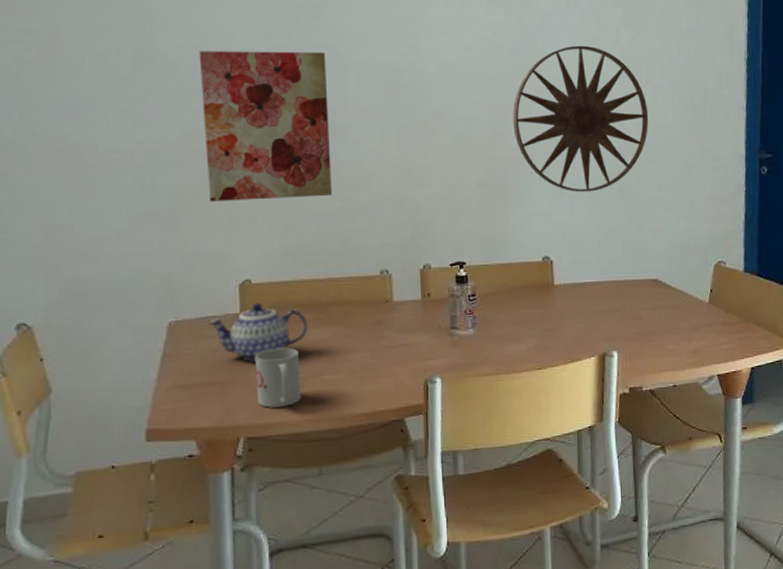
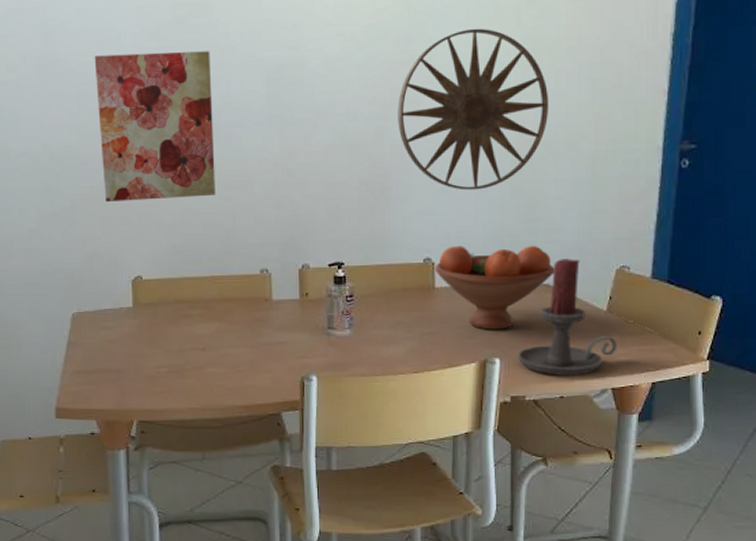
teapot: present [209,302,308,362] -> none [106,298,193,352]
mug: present [254,347,301,408] -> none [145,340,187,395]
fruit bowl: none [553,243,662,324] -> present [434,245,555,330]
candle holder: none [633,255,720,365] -> present [518,259,618,375]

